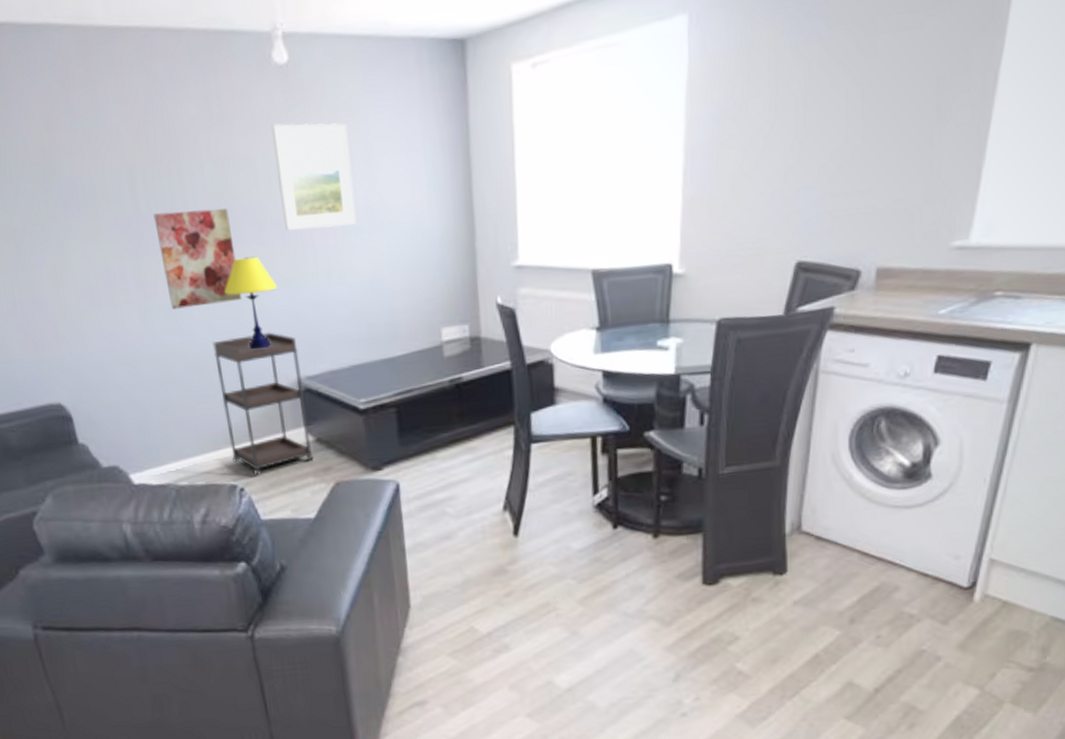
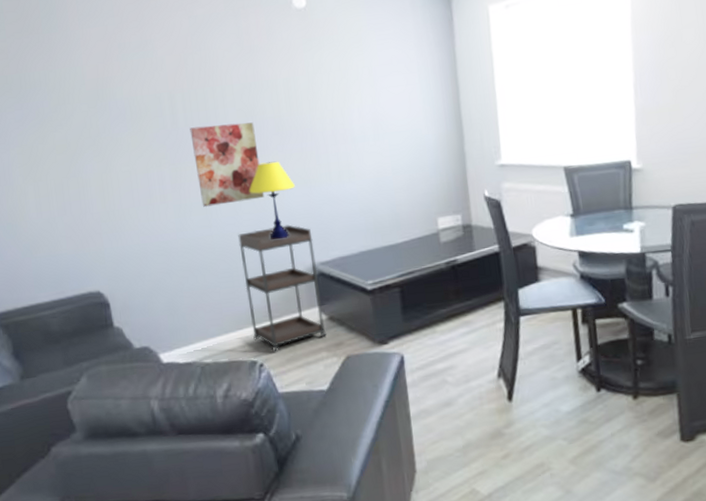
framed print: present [271,123,356,231] -> none [291,53,363,140]

